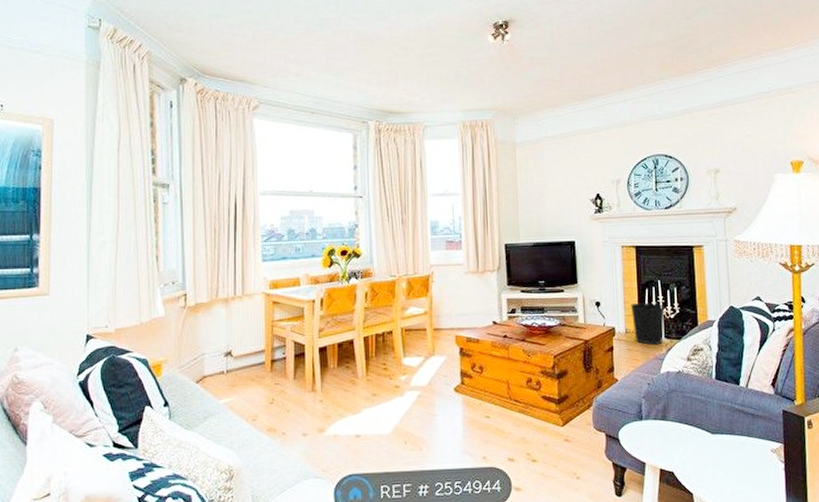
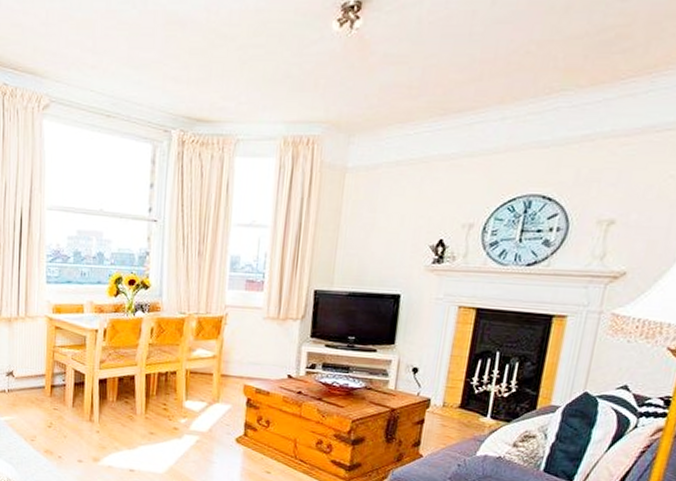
wastebasket: present [630,302,665,345] -> none [453,374,499,424]

